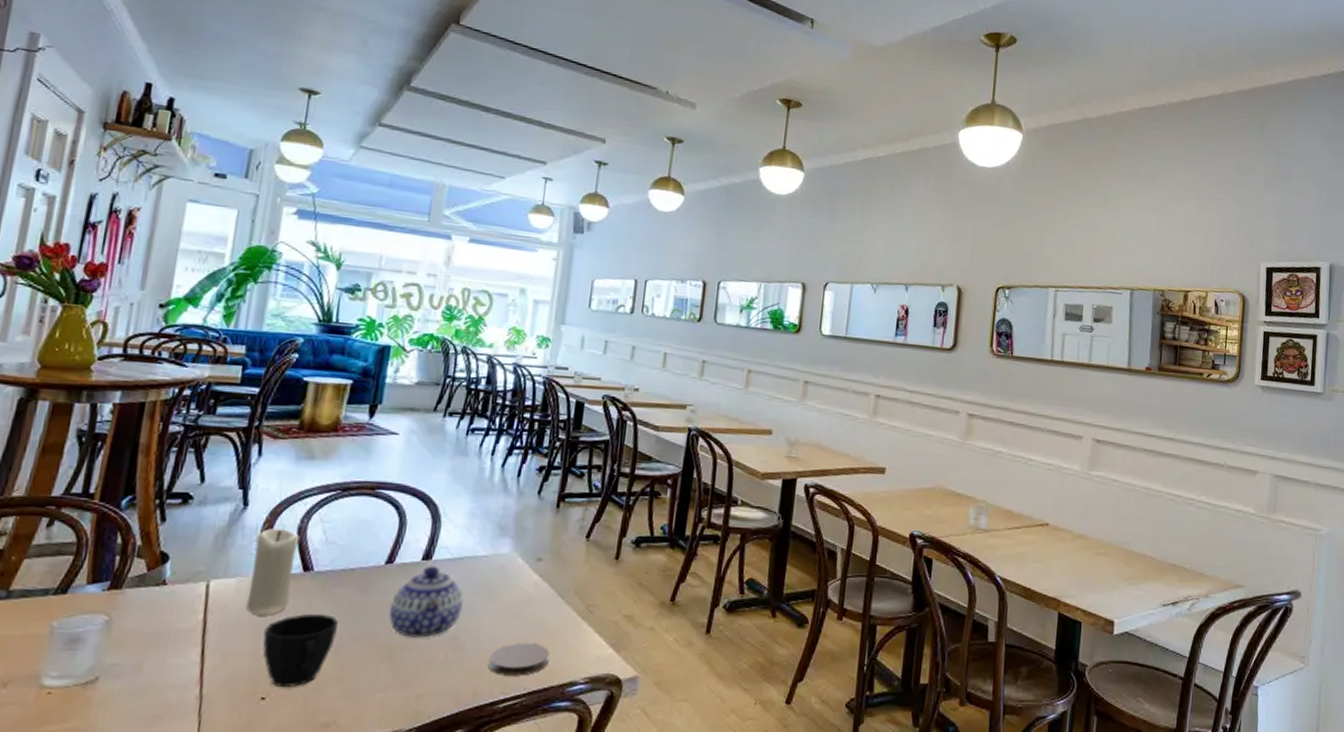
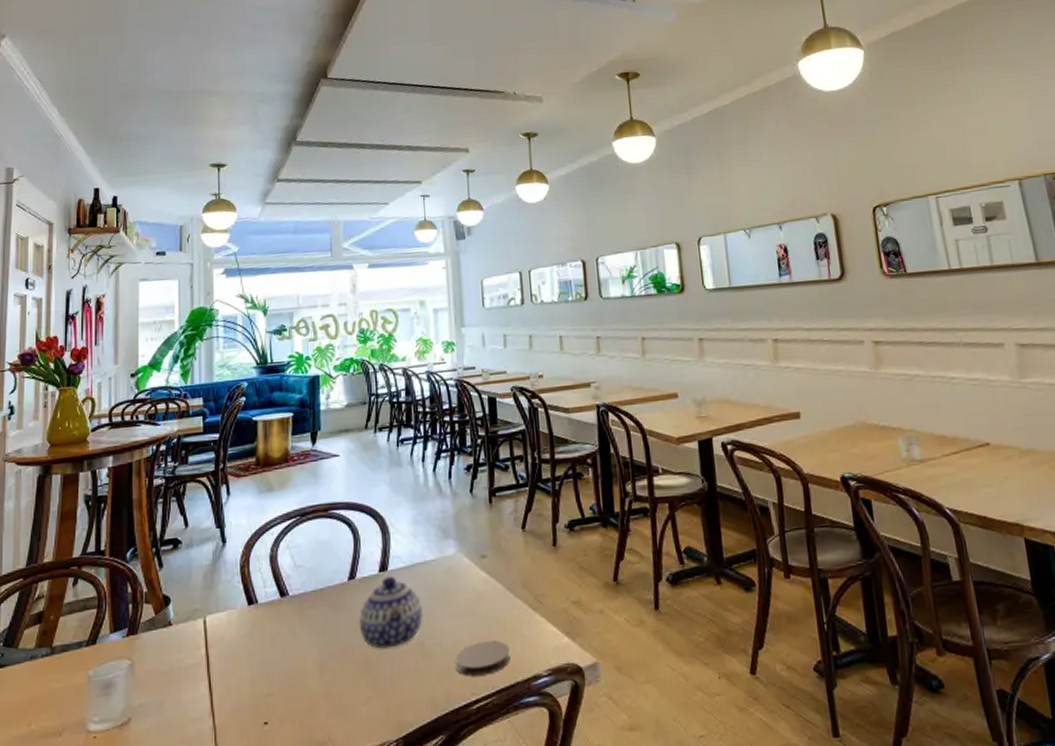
candle: present [246,528,300,616] -> none [237,559,273,644]
cup: present [262,613,338,687] -> none [256,635,318,711]

